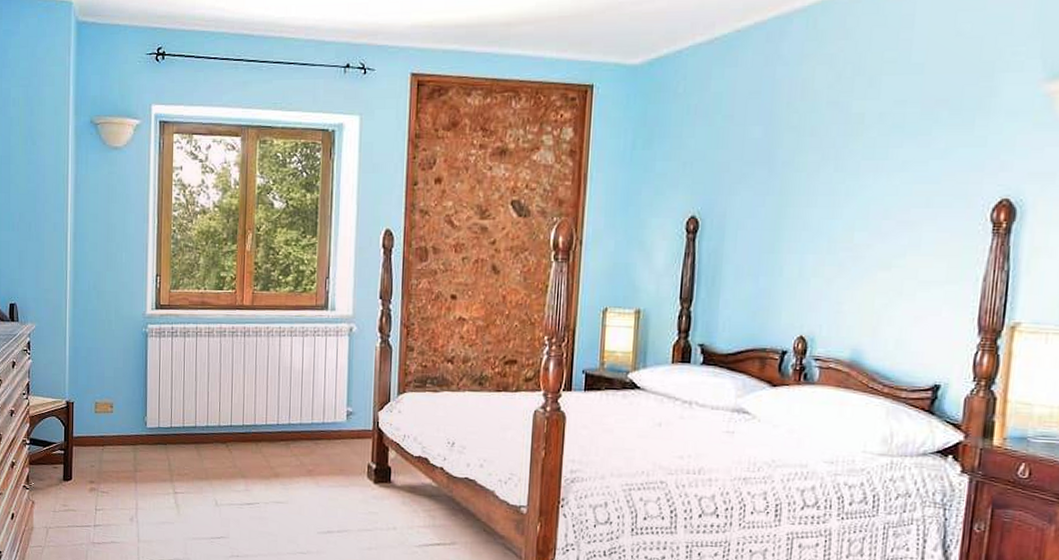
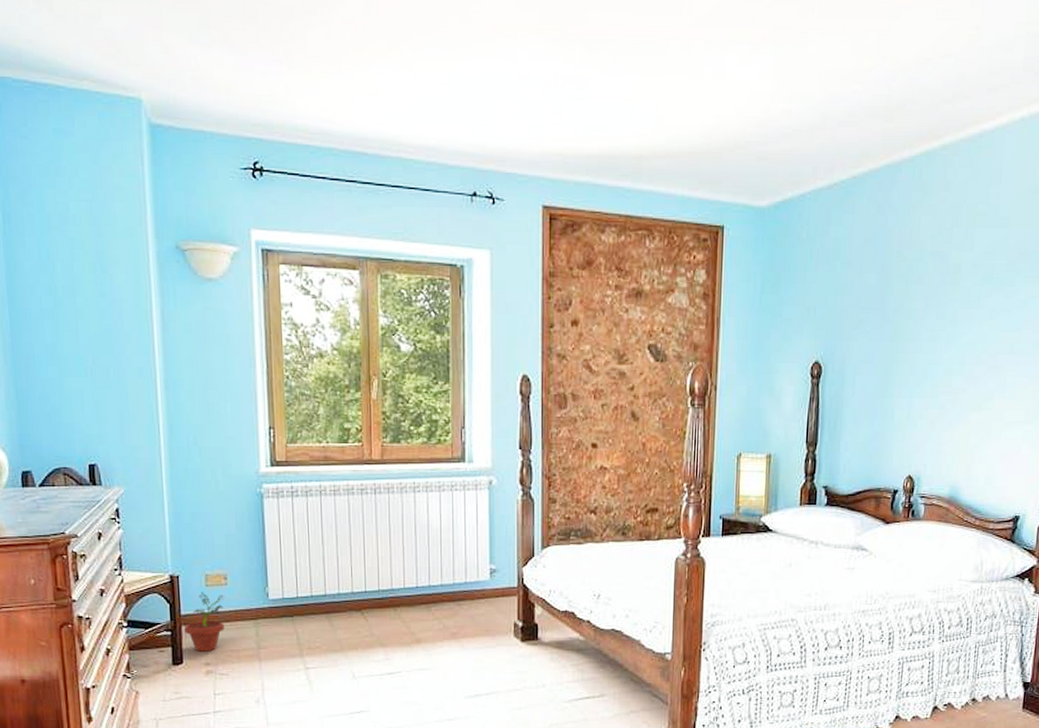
potted plant: none [75,418,110,471] -> present [184,592,225,652]

